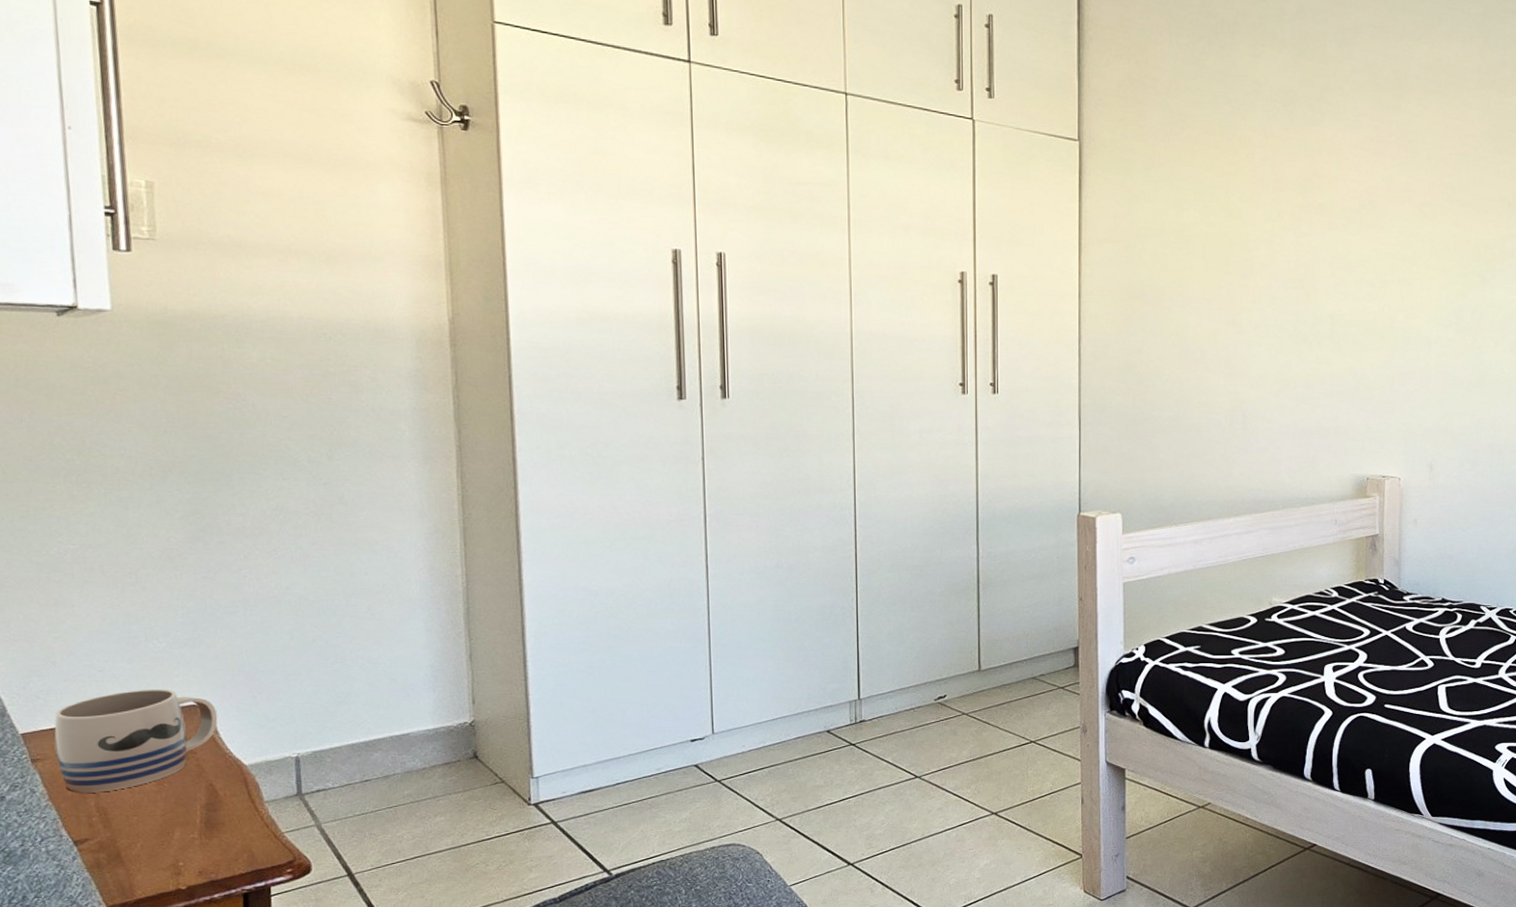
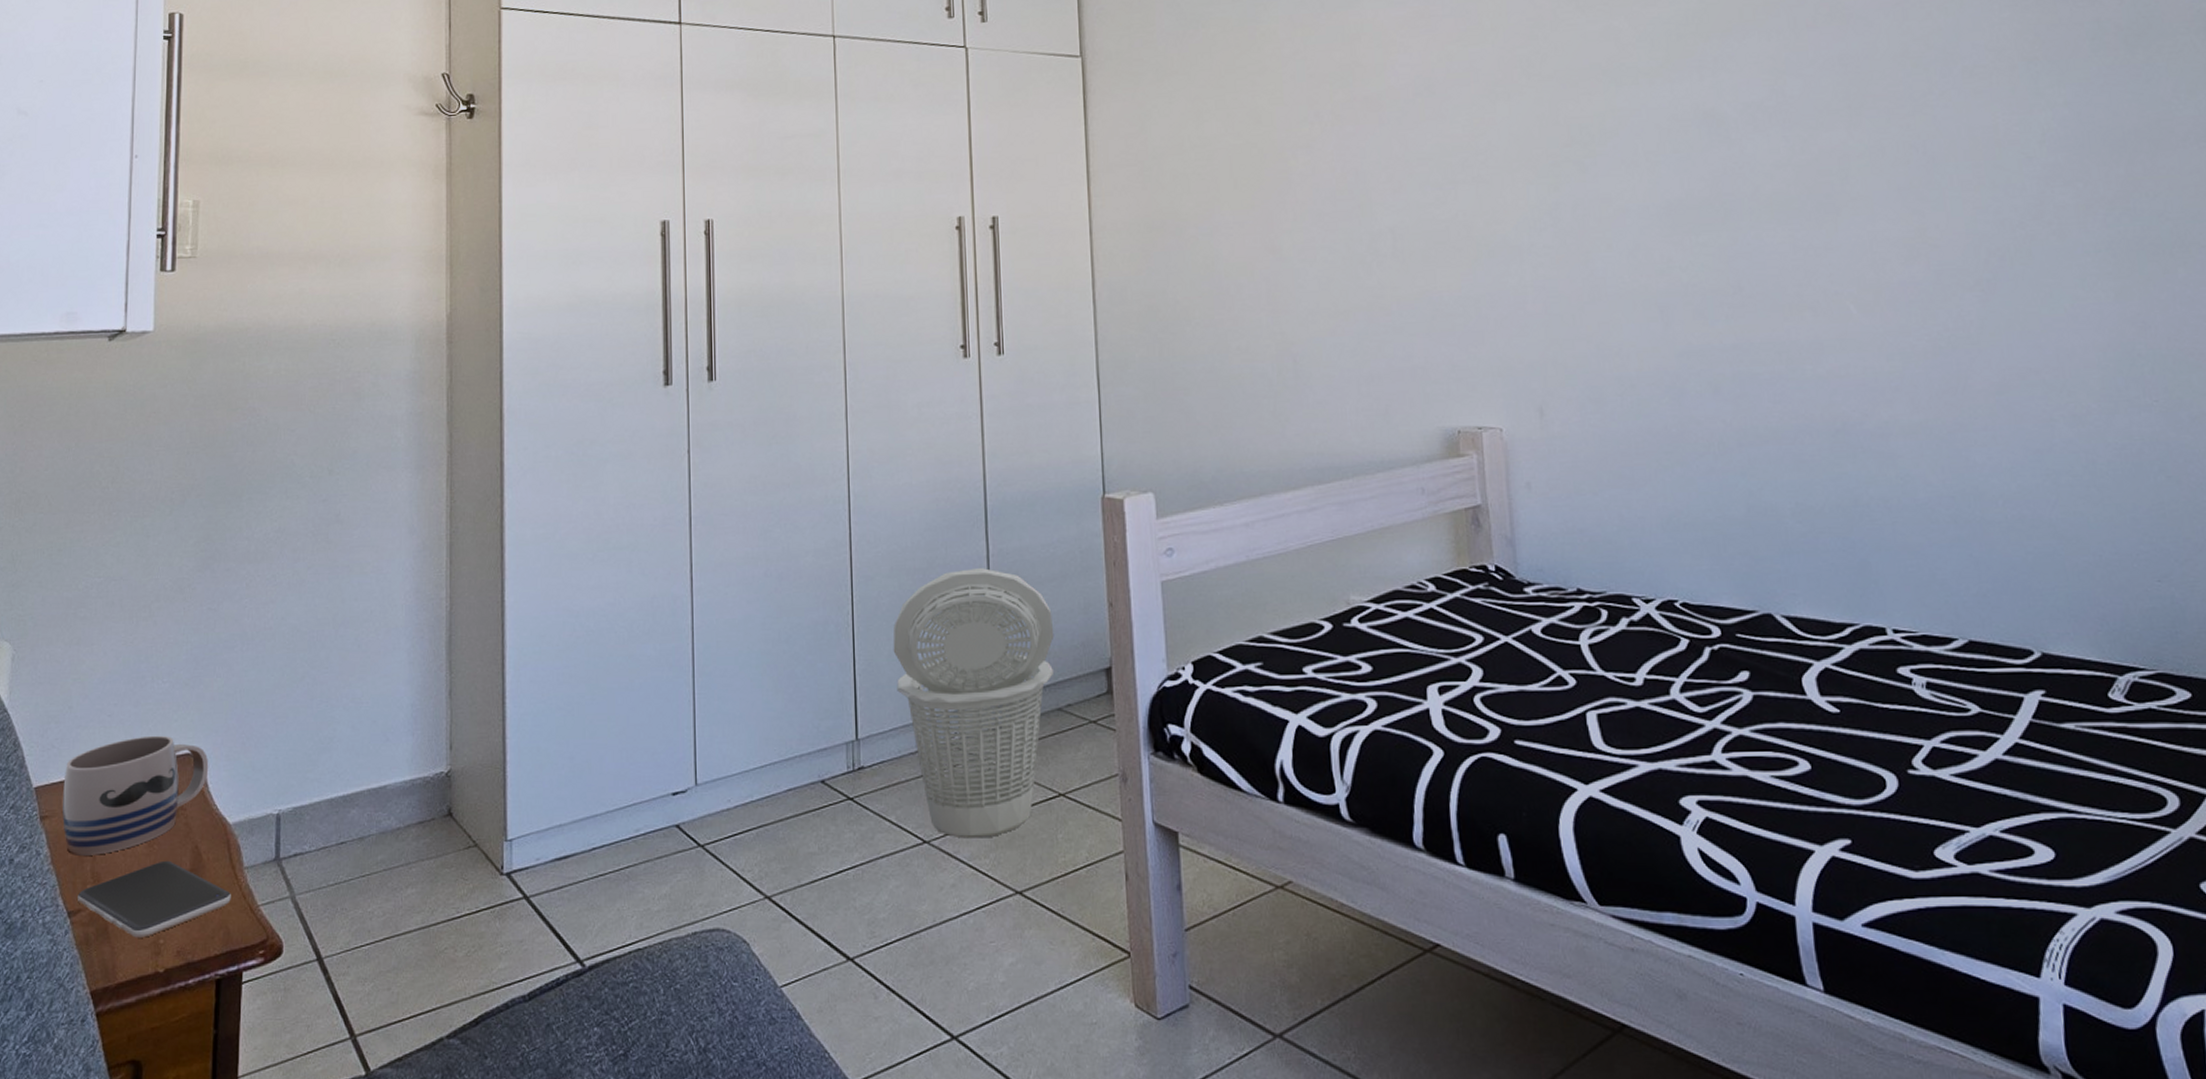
smartphone: none [83,796,253,861] -> present [78,860,231,938]
laundry basket: none [892,567,1032,774] -> present [893,568,1055,839]

